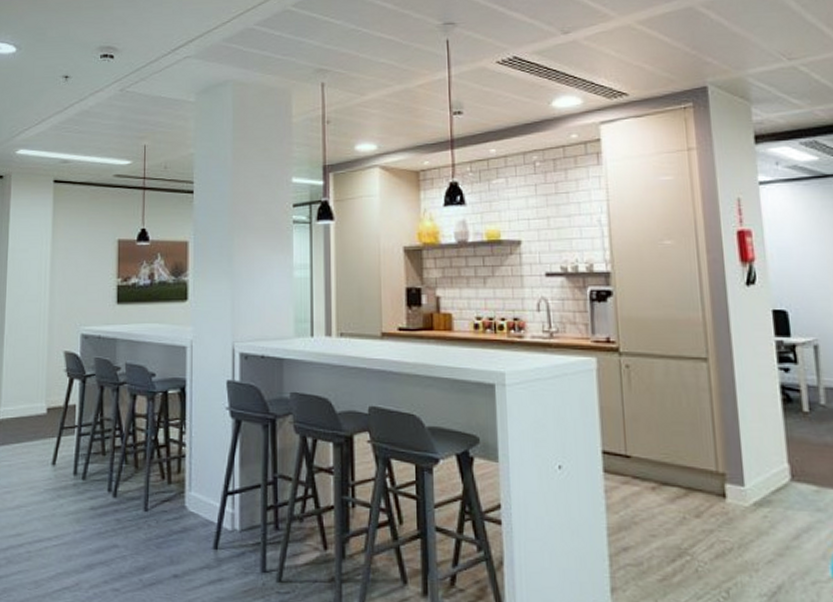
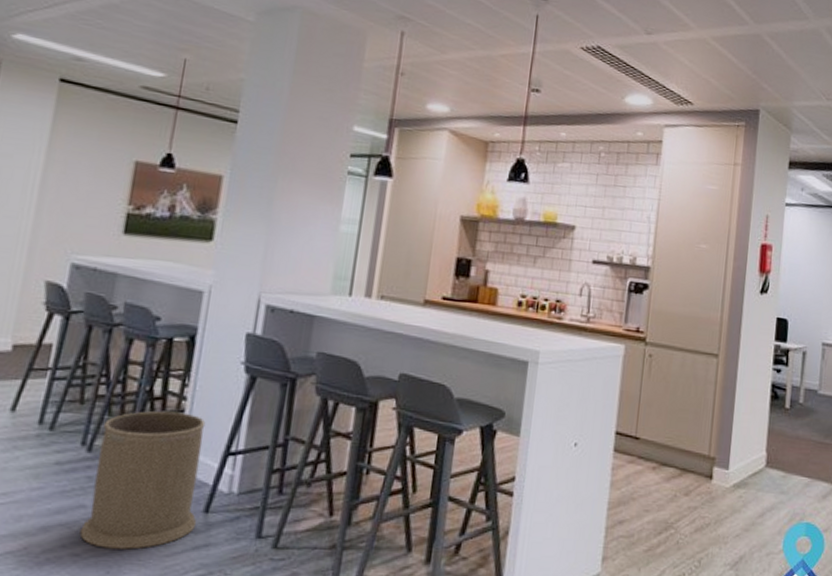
trash can: none [116,457,208,585] -> present [79,410,206,550]

